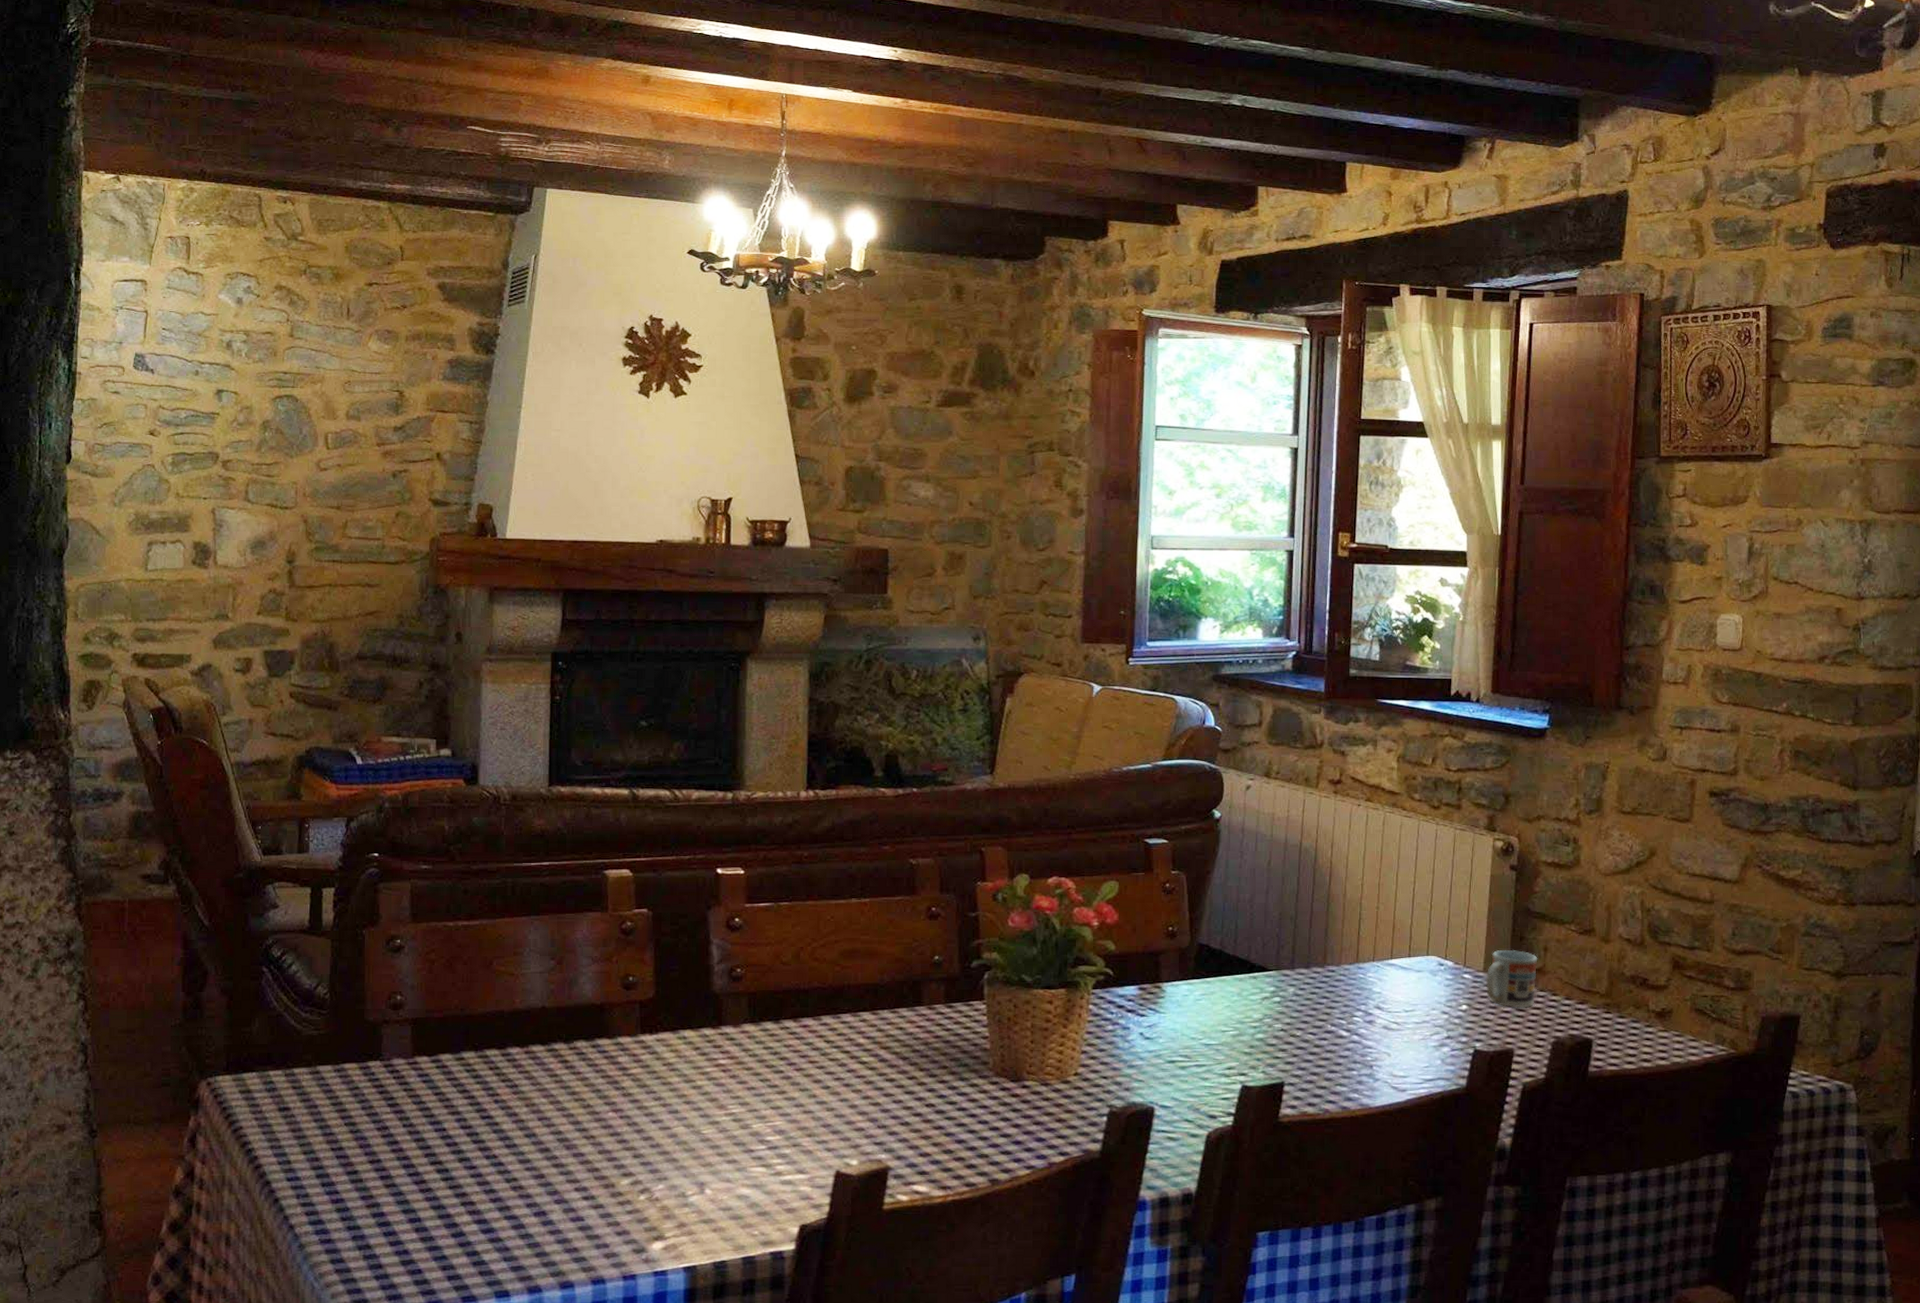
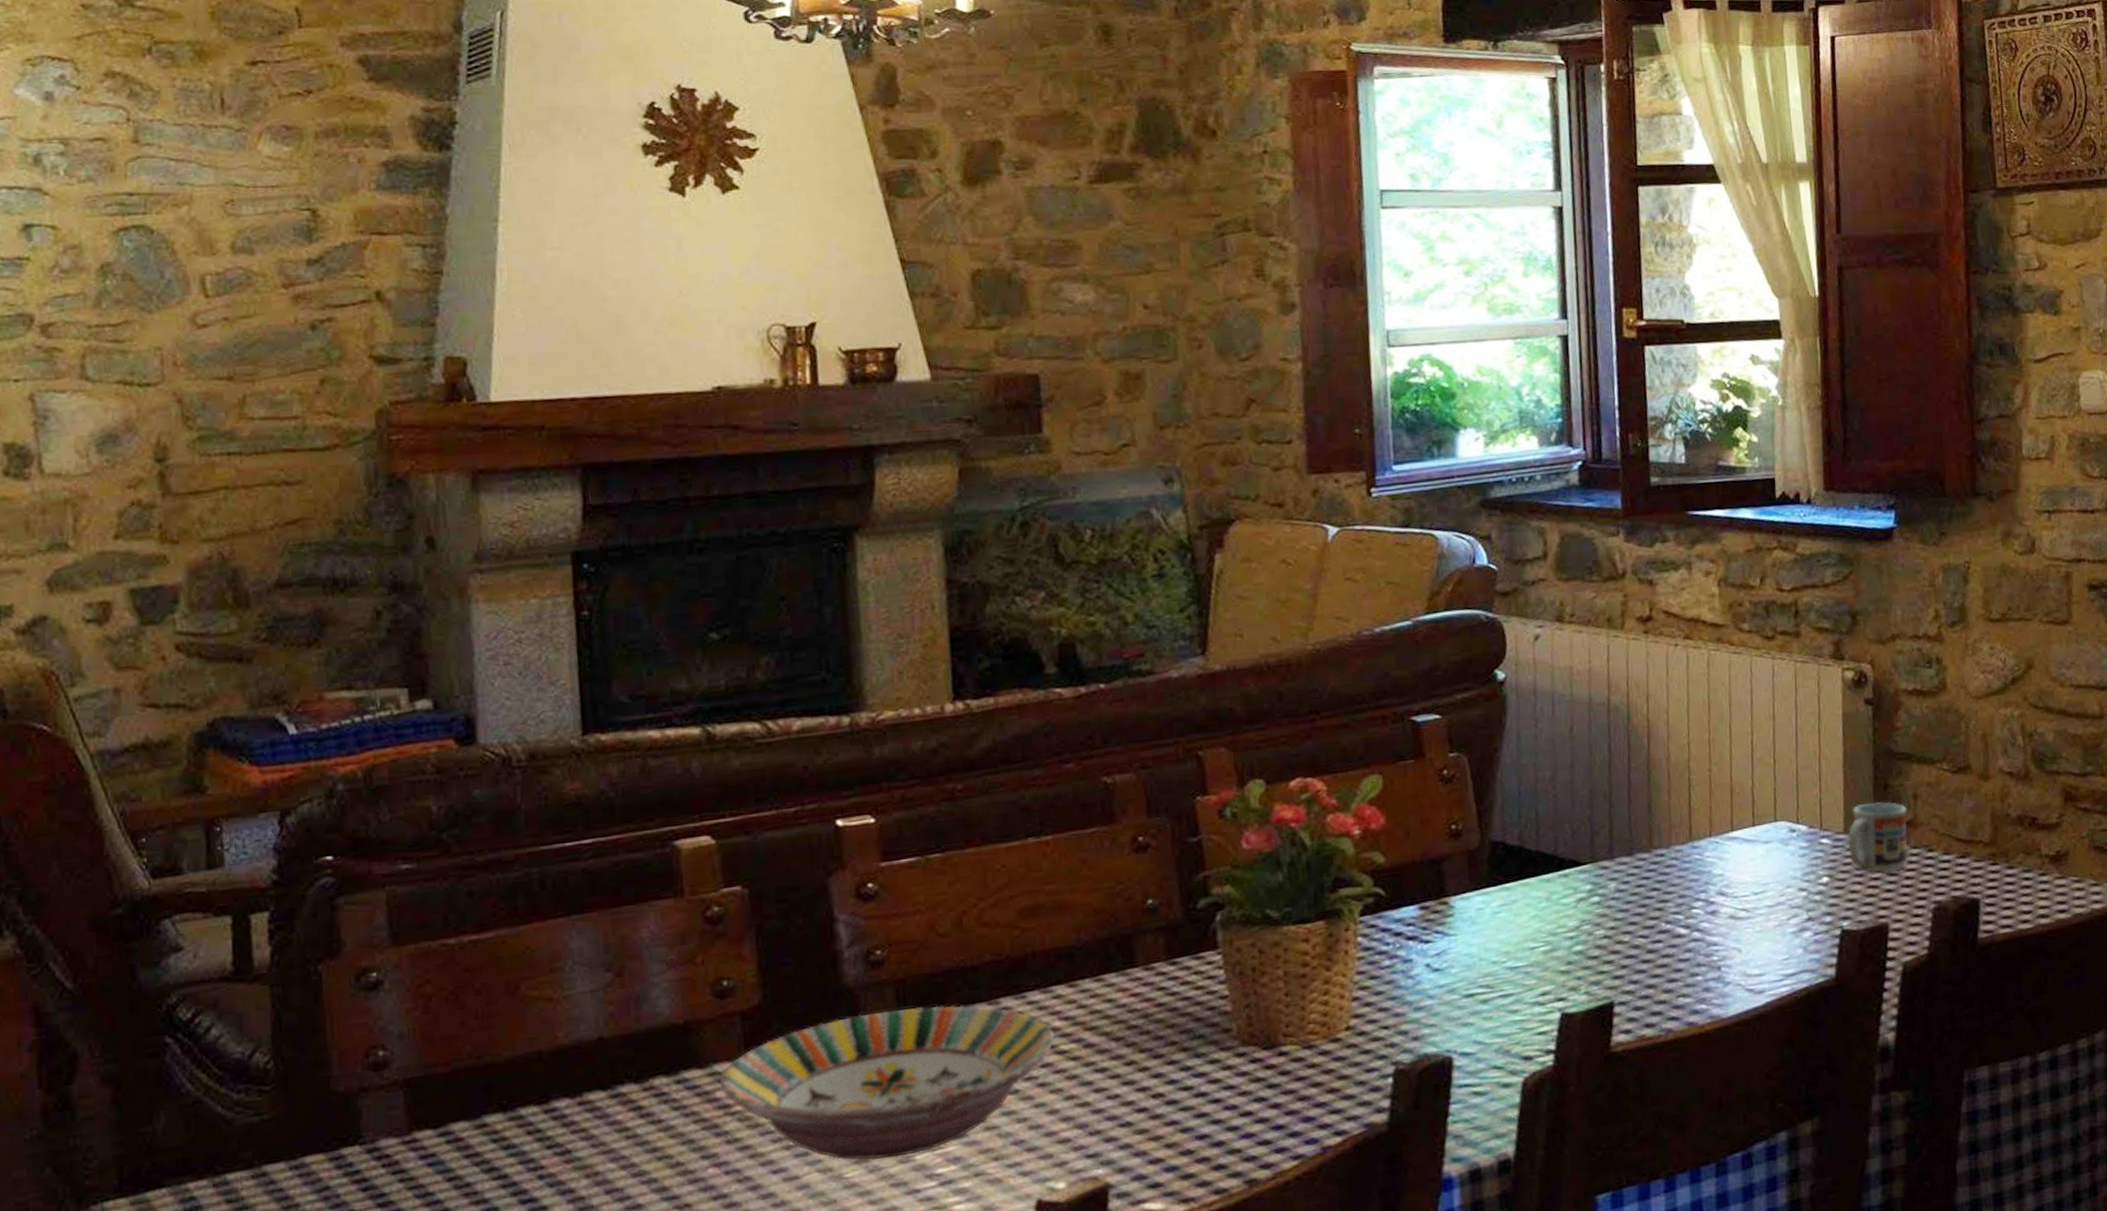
serving bowl: none [621,1014,858,1124] -> present [718,1005,1054,1160]

